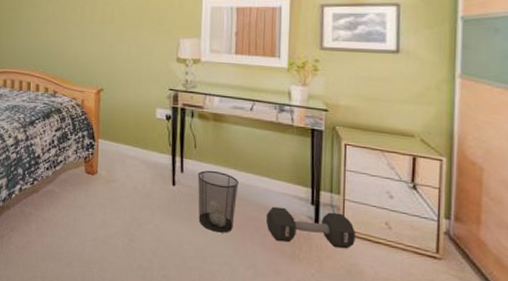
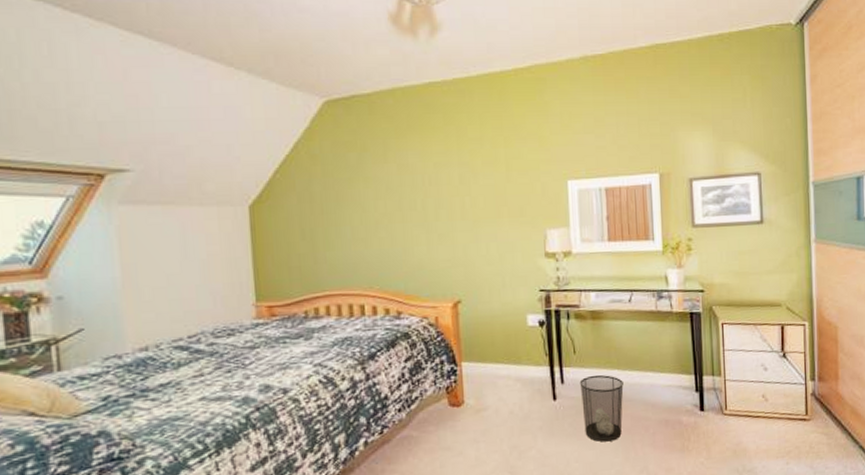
dumbbell: present [266,206,355,249] -> none [654,395,738,438]

